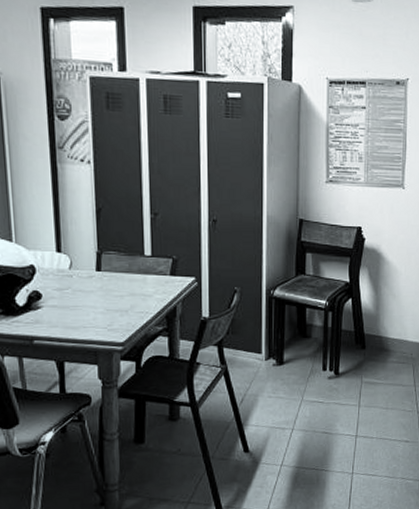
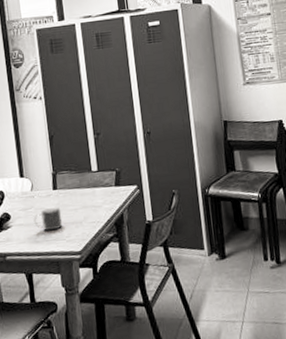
mug: none [69,290,105,317] -> present [33,206,63,231]

